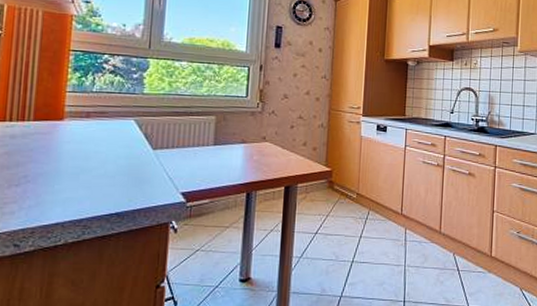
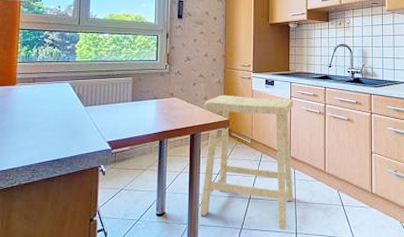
stool: none [292,141,408,297] -> present [199,95,294,229]

